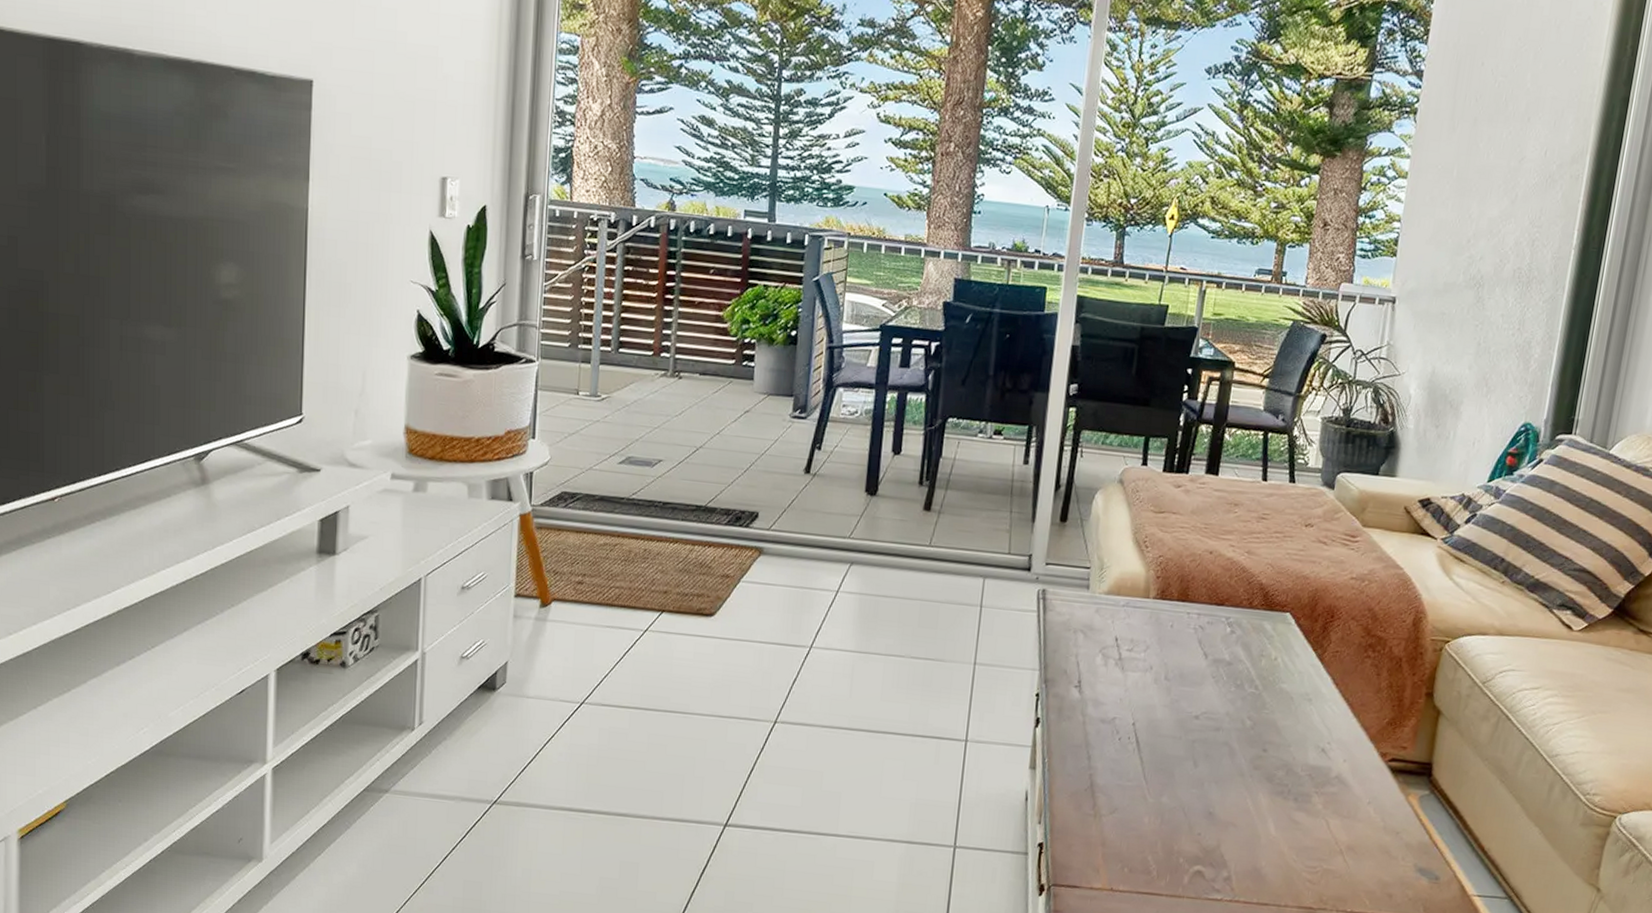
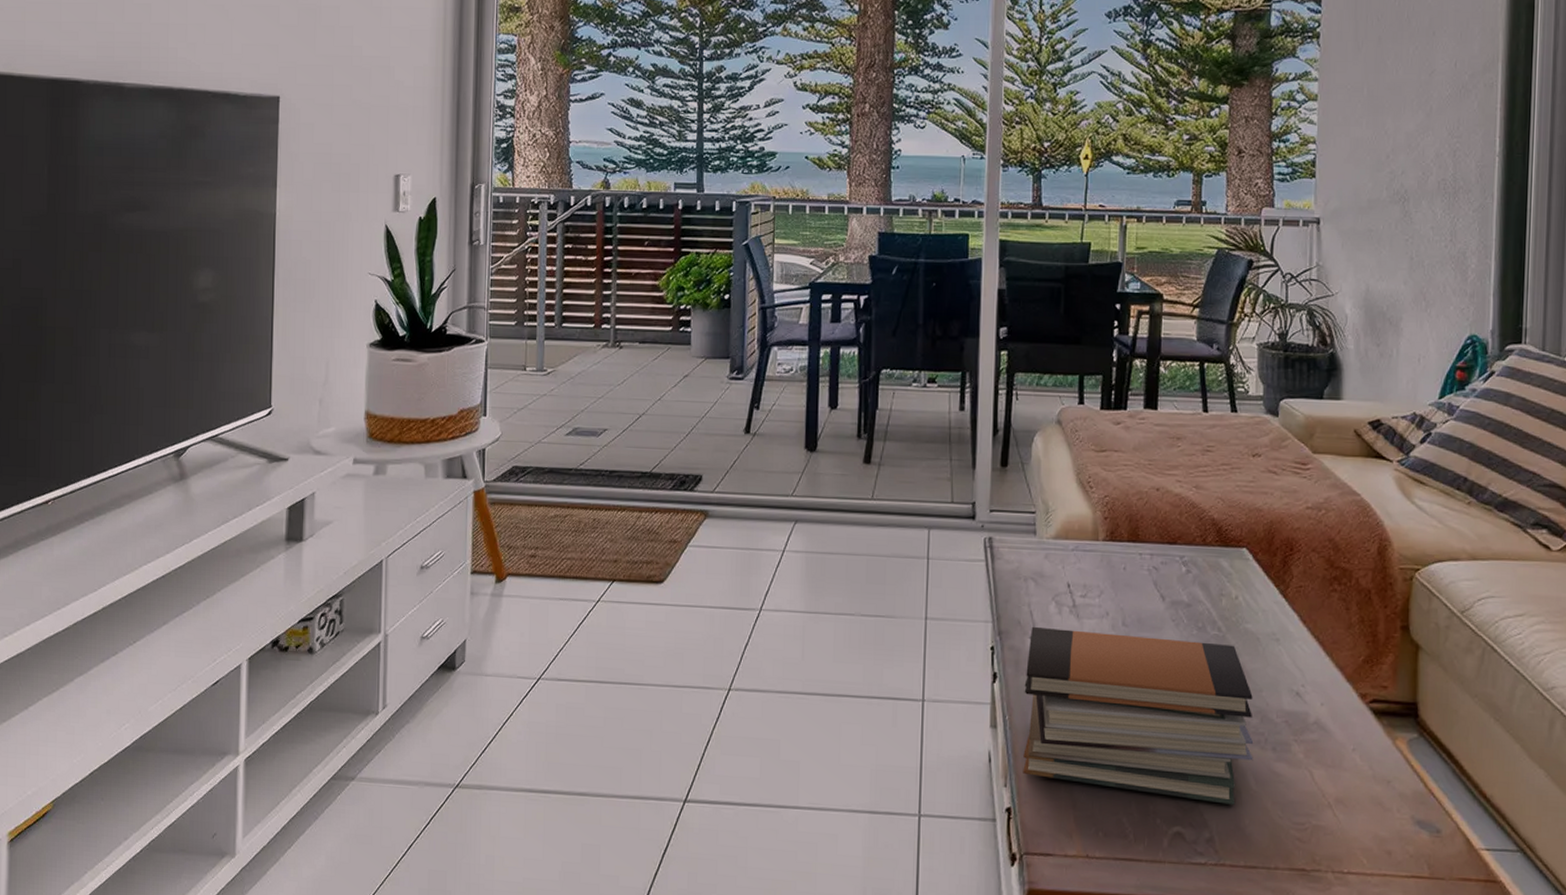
book stack: none [1057,676,1281,848] -> present [1023,626,1254,805]

